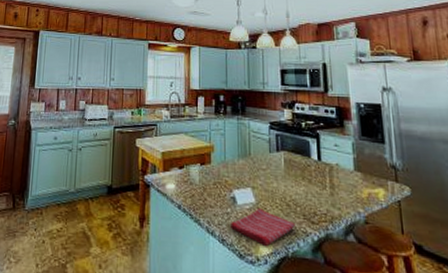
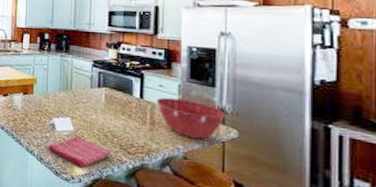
mixing bowl: none [333,157,398,200] -> present [156,97,226,140]

